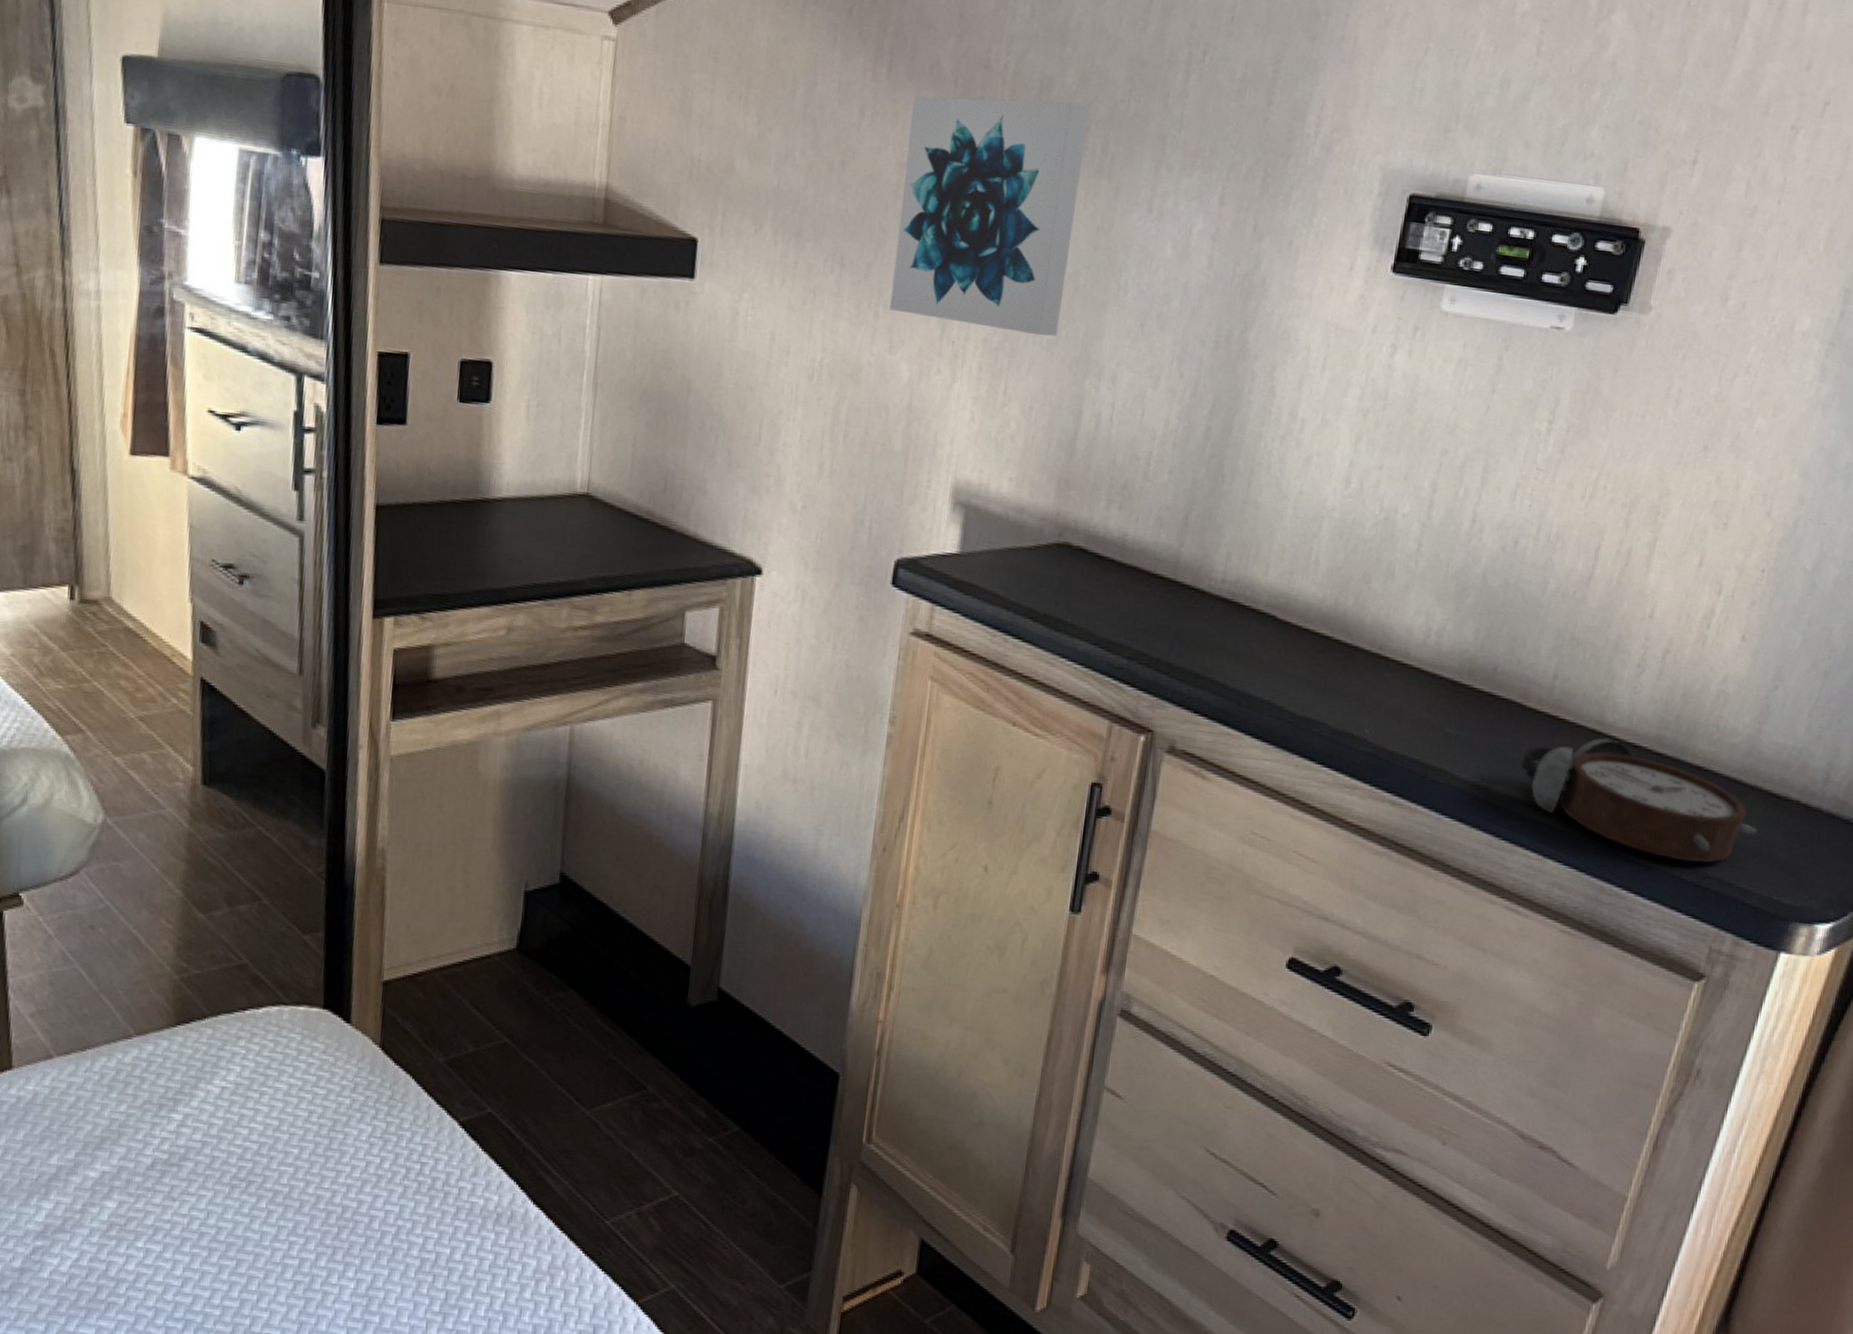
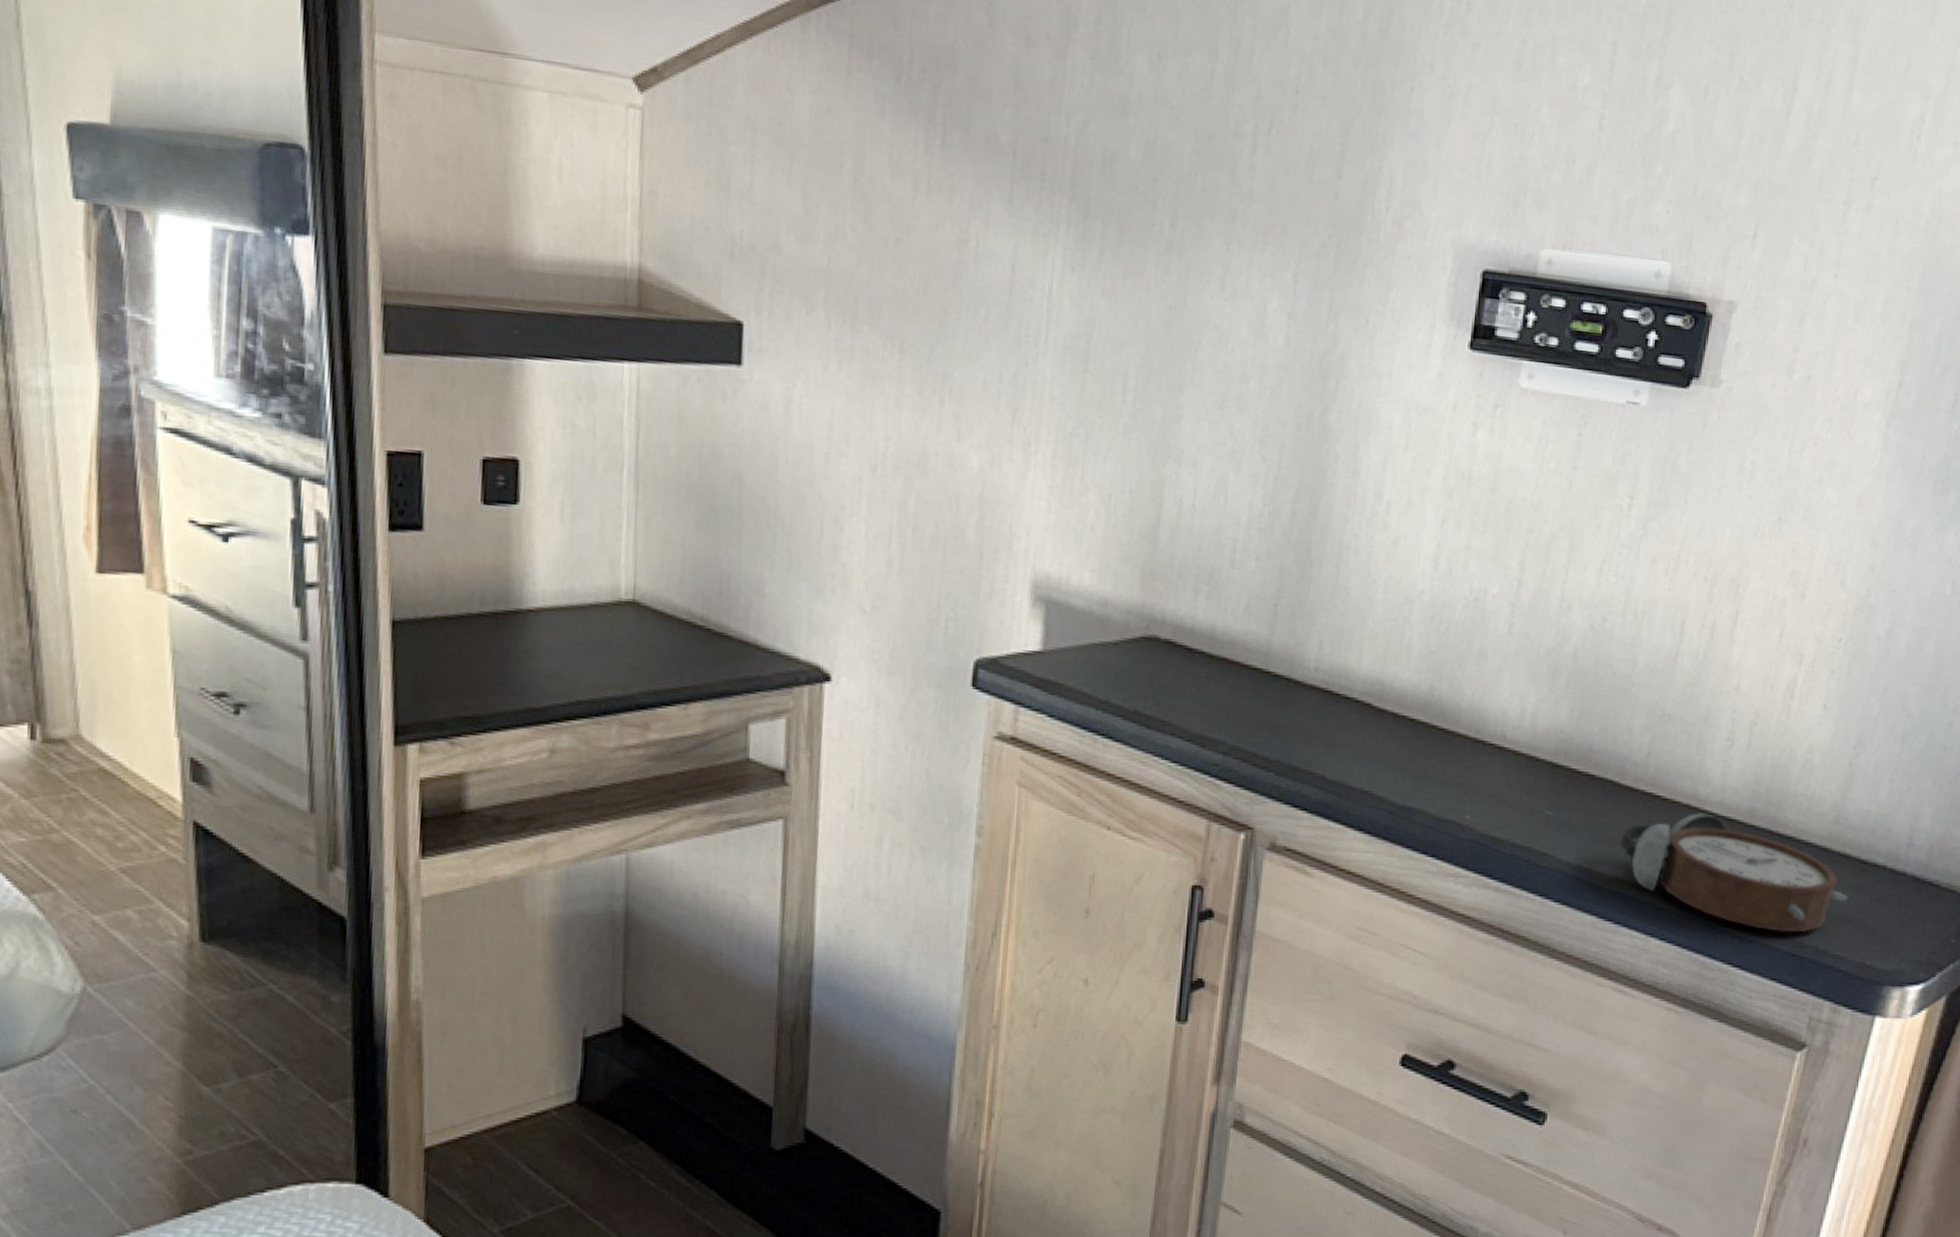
wall art: present [889,96,1090,336] -> none [955,169,1156,421]

